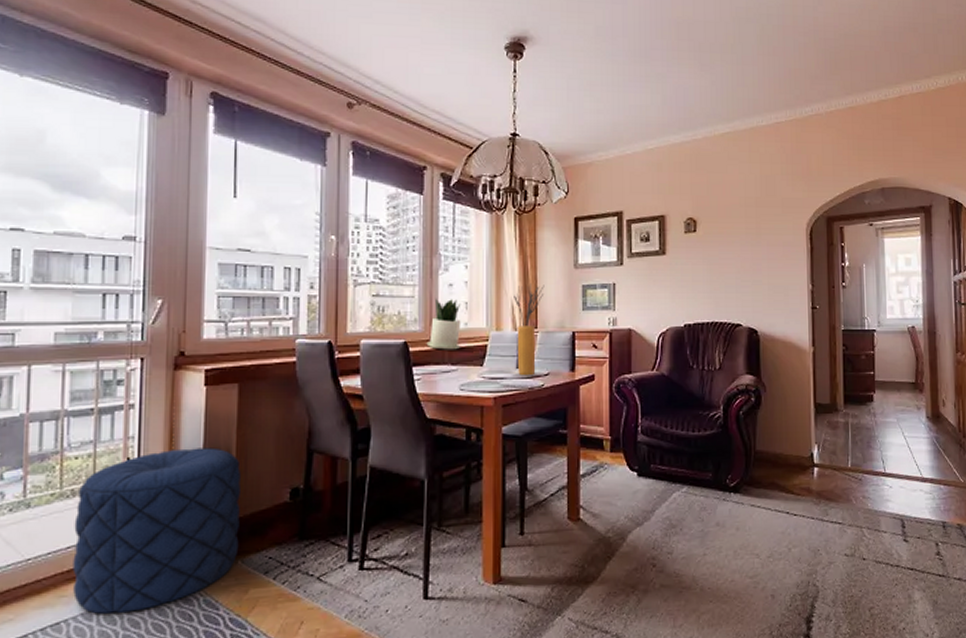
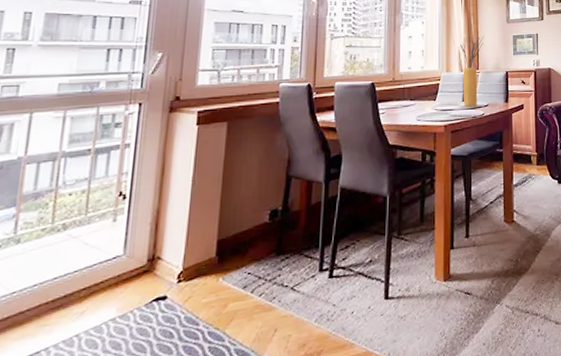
pouf: present [72,447,241,614] -> none [56,178,226,340]
planter: present [426,298,461,350] -> none [390,47,419,89]

